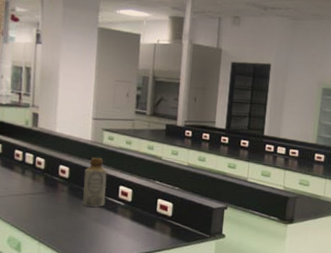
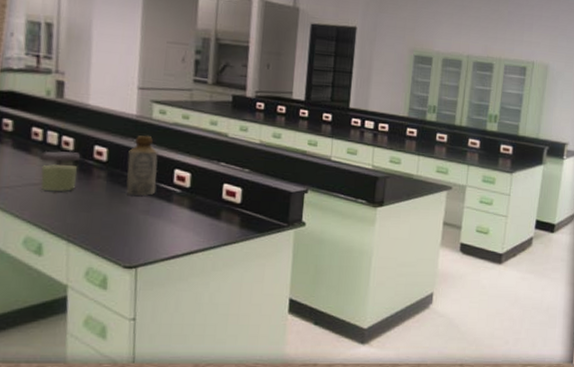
jar: none [20,168,50,202] -> present [40,150,81,192]

